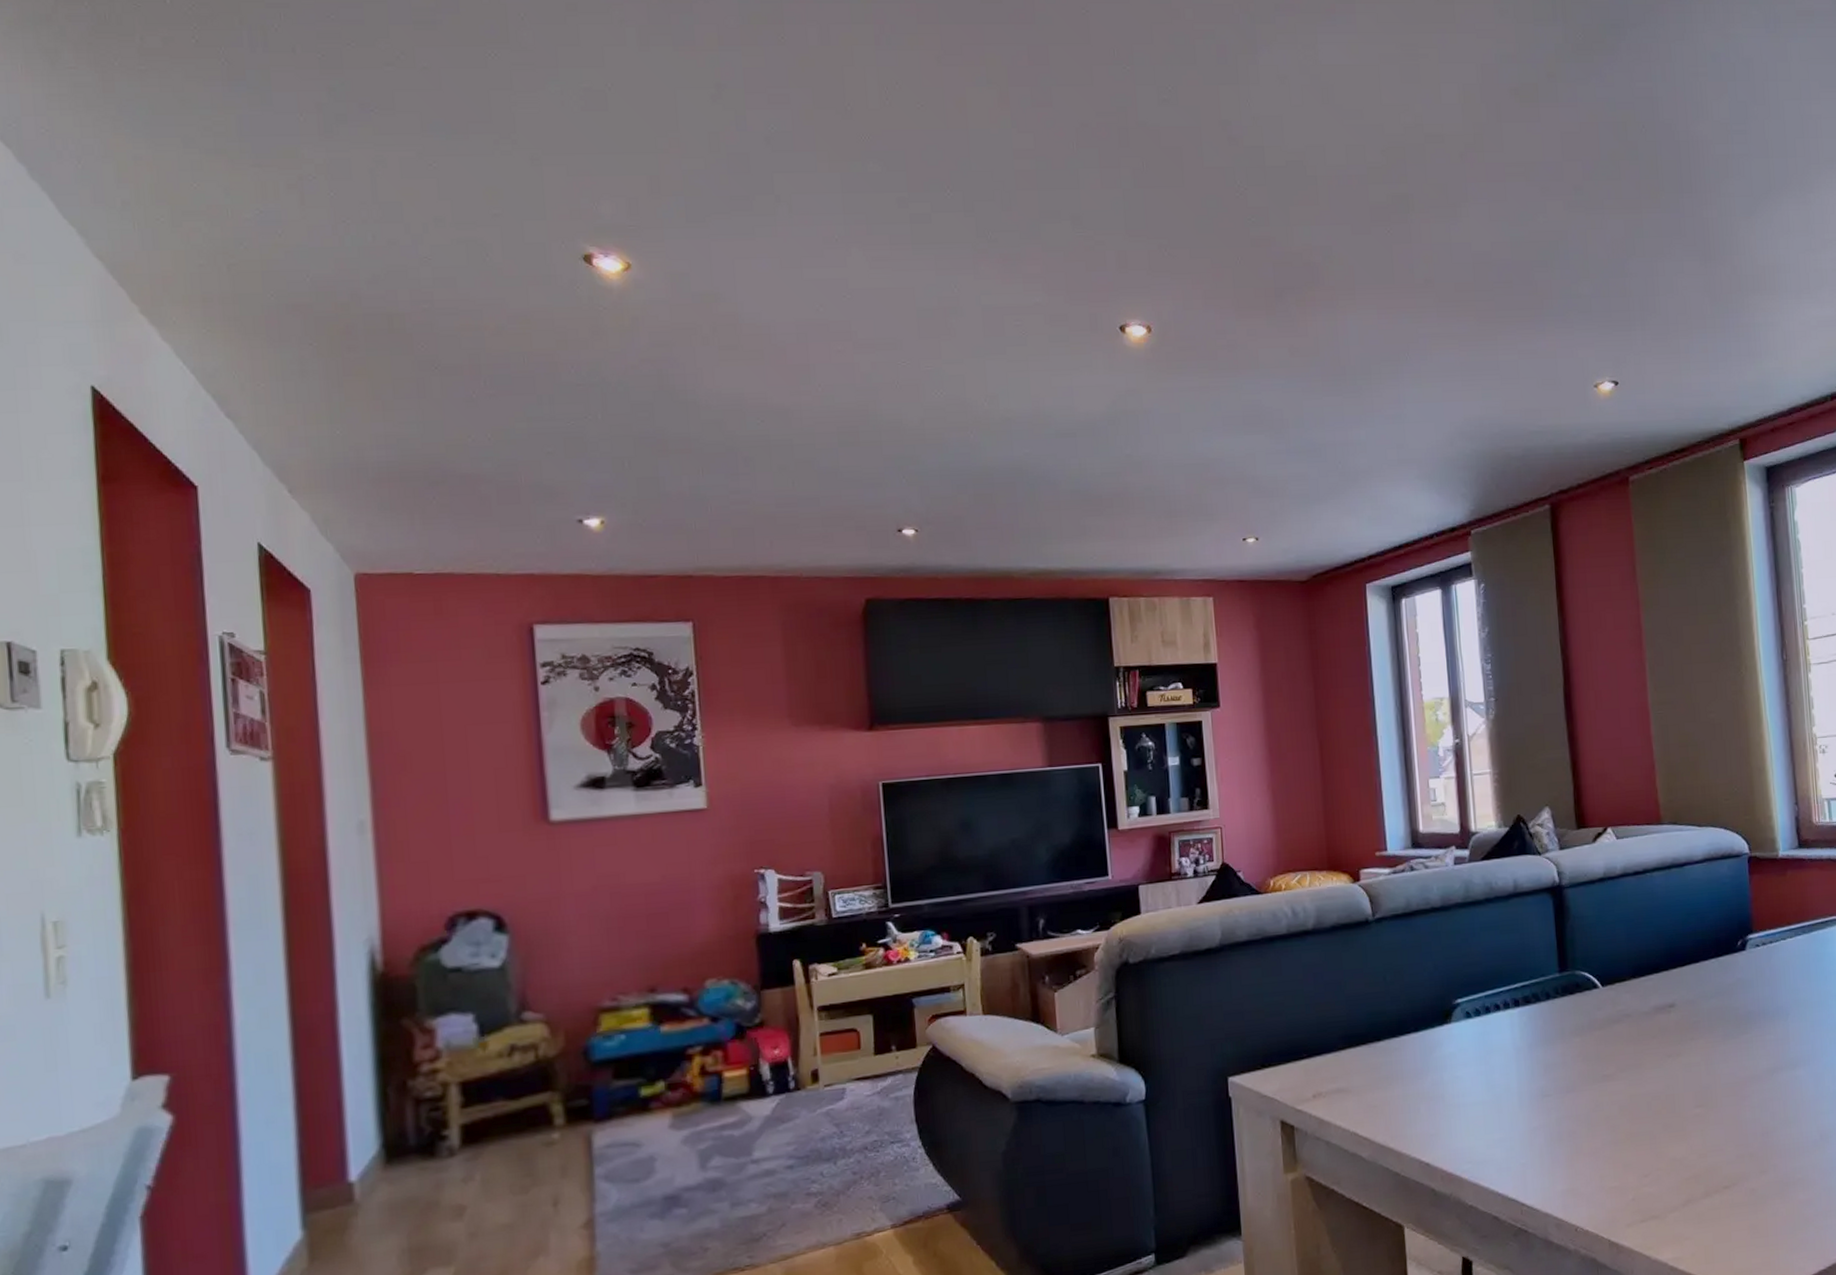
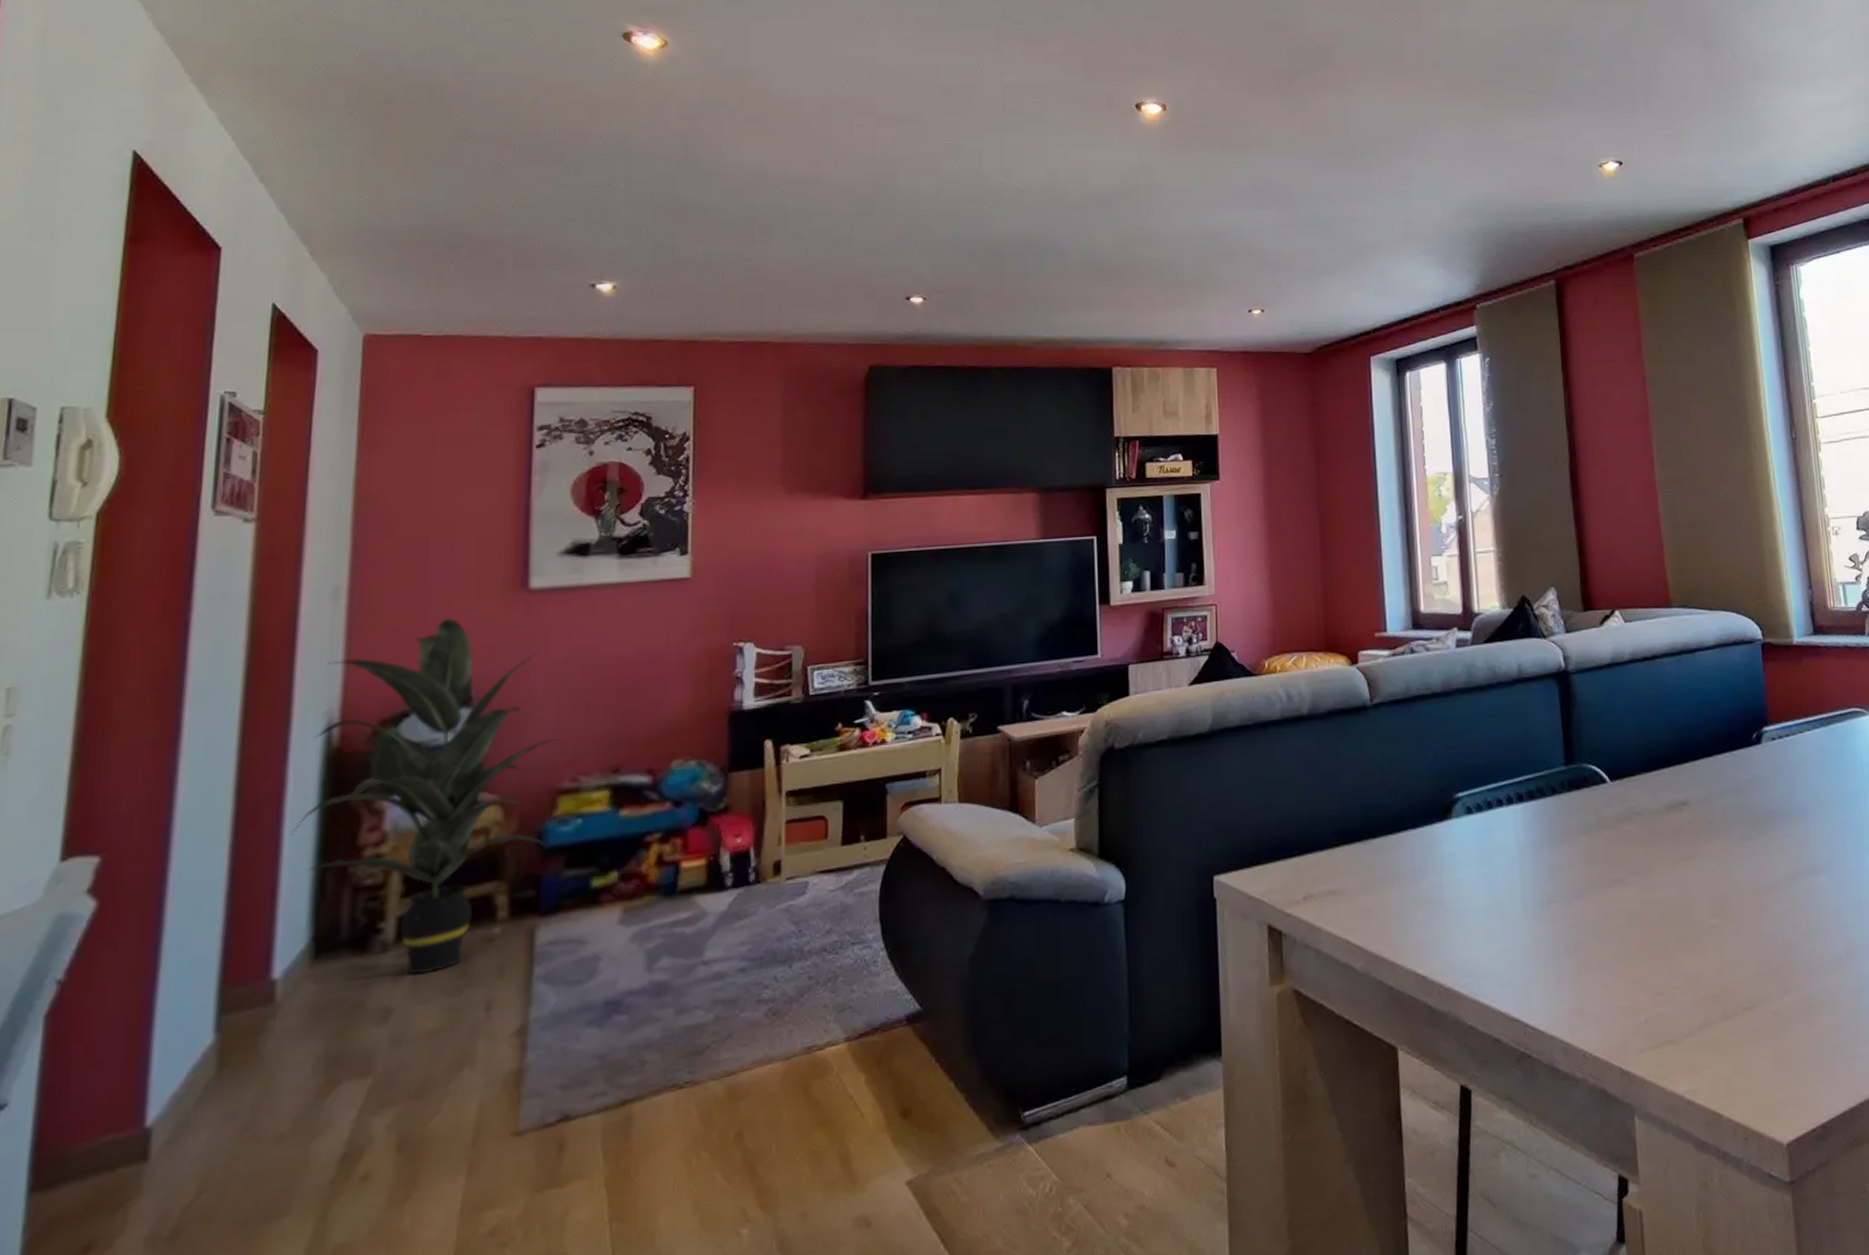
indoor plant: none [348,850,598,1176] -> present [290,618,563,975]

